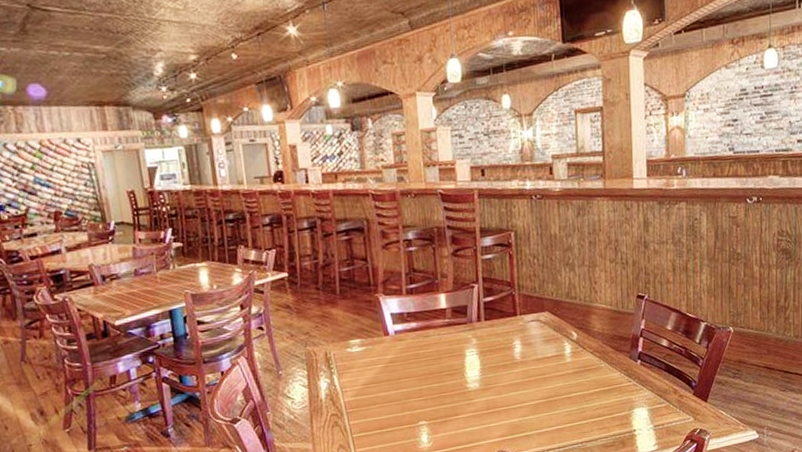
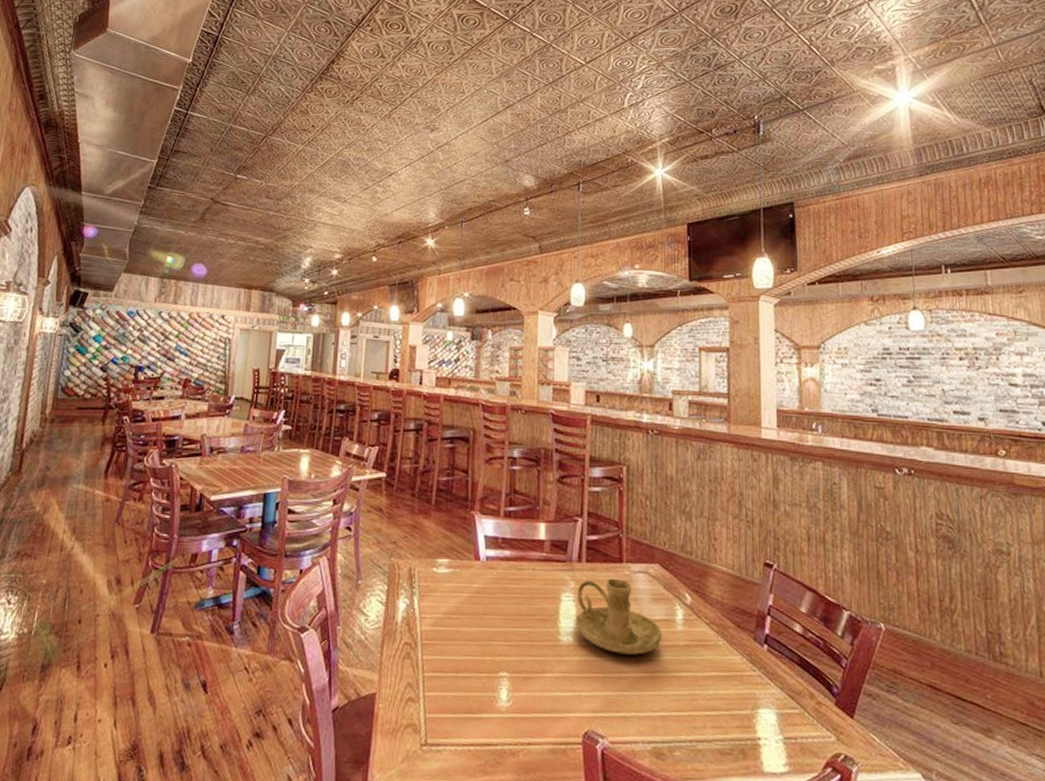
candle holder: none [479,329,555,389] -> present [576,578,663,655]

